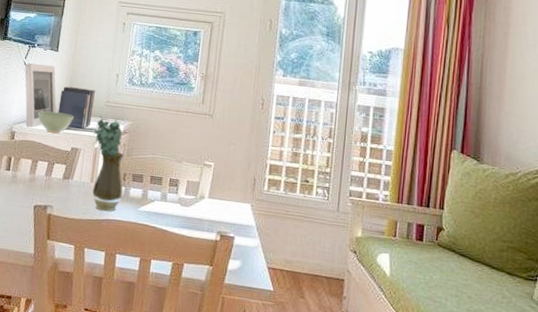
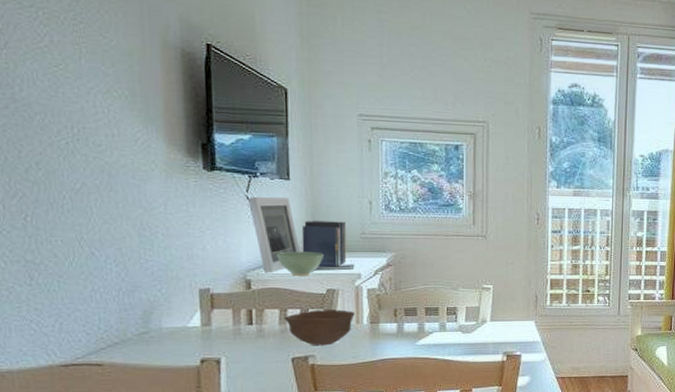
bowl: none [34,164,91,199] -> present [284,310,355,346]
vase: present [92,114,125,212] -> none [351,248,396,352]

